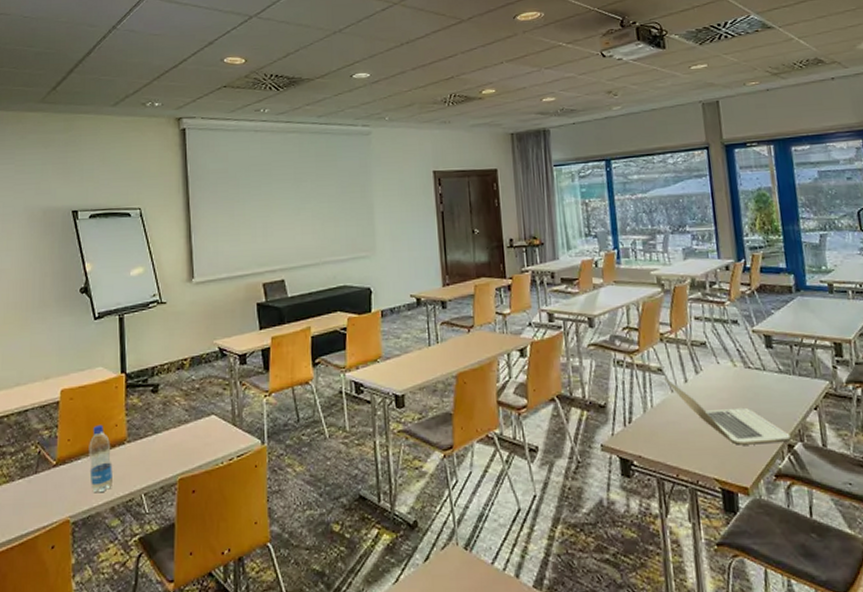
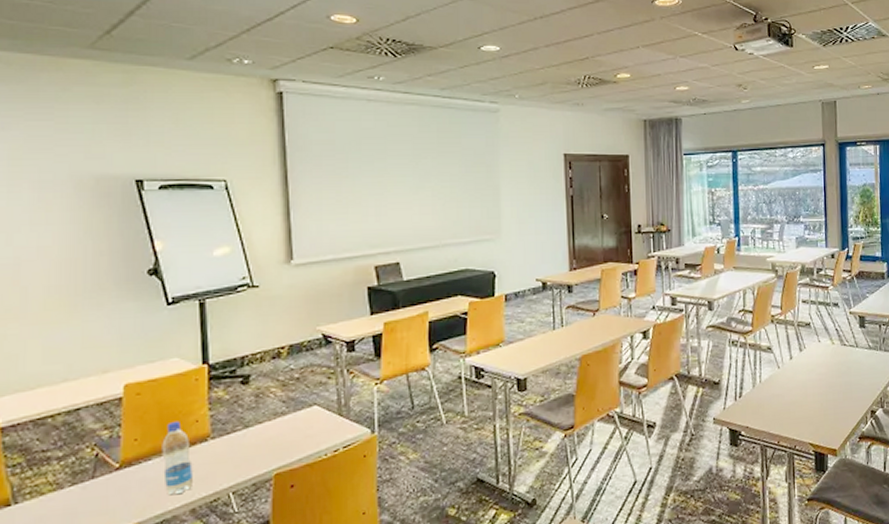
laptop: present [663,377,791,445] -> none [771,355,874,413]

